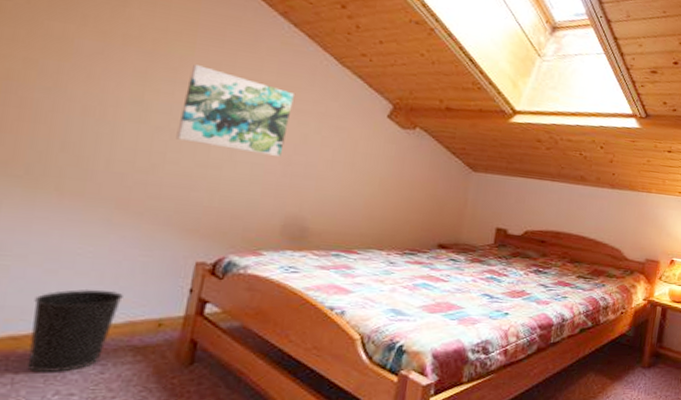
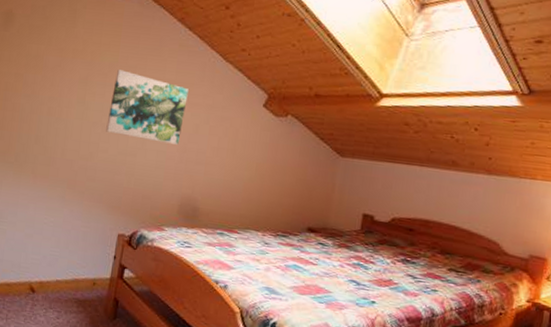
wastebasket: present [27,288,124,373] -> none [15,250,72,314]

